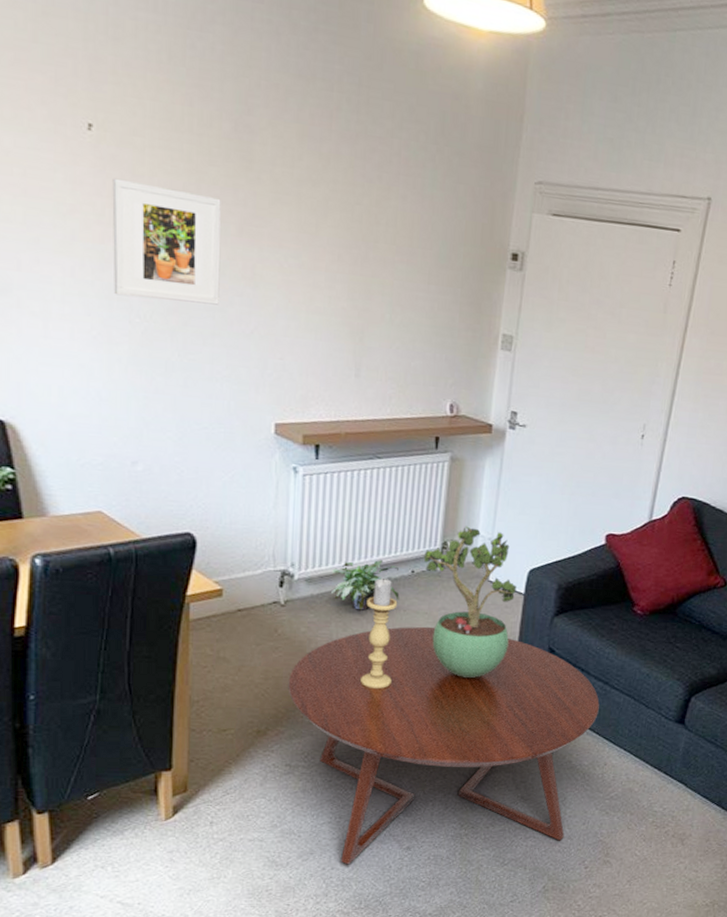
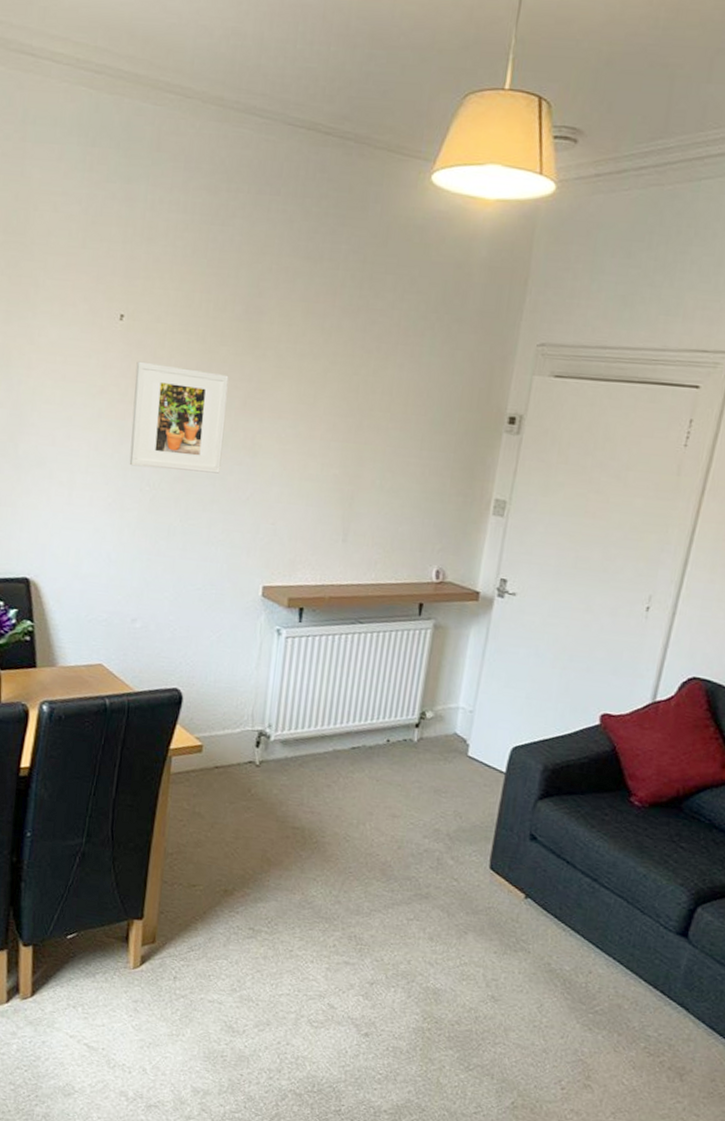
coffee table: present [288,626,600,865] -> none [256,797,586,1053]
potted plant: present [331,560,400,610] -> none [305,726,374,777]
candle holder: present [360,578,398,690] -> none [328,745,371,861]
potted plant: present [423,526,517,678] -> none [400,696,498,859]

